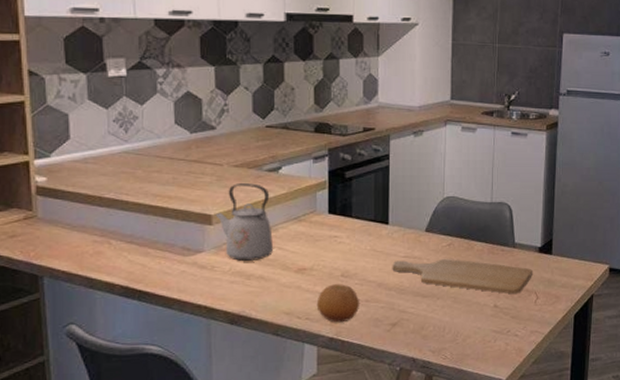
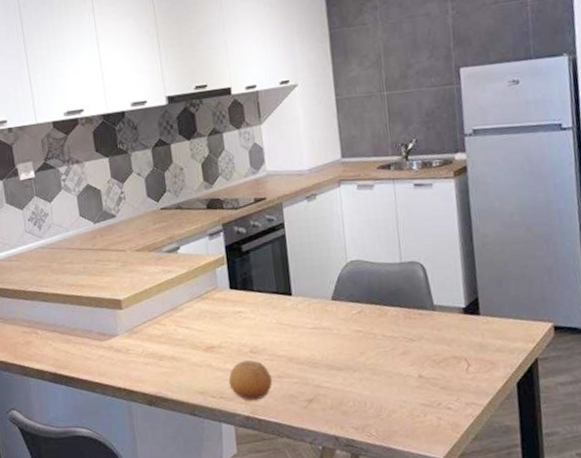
kettle: present [215,182,274,261] -> none [124,265,182,343]
chopping board: present [392,258,532,294] -> none [300,327,459,363]

